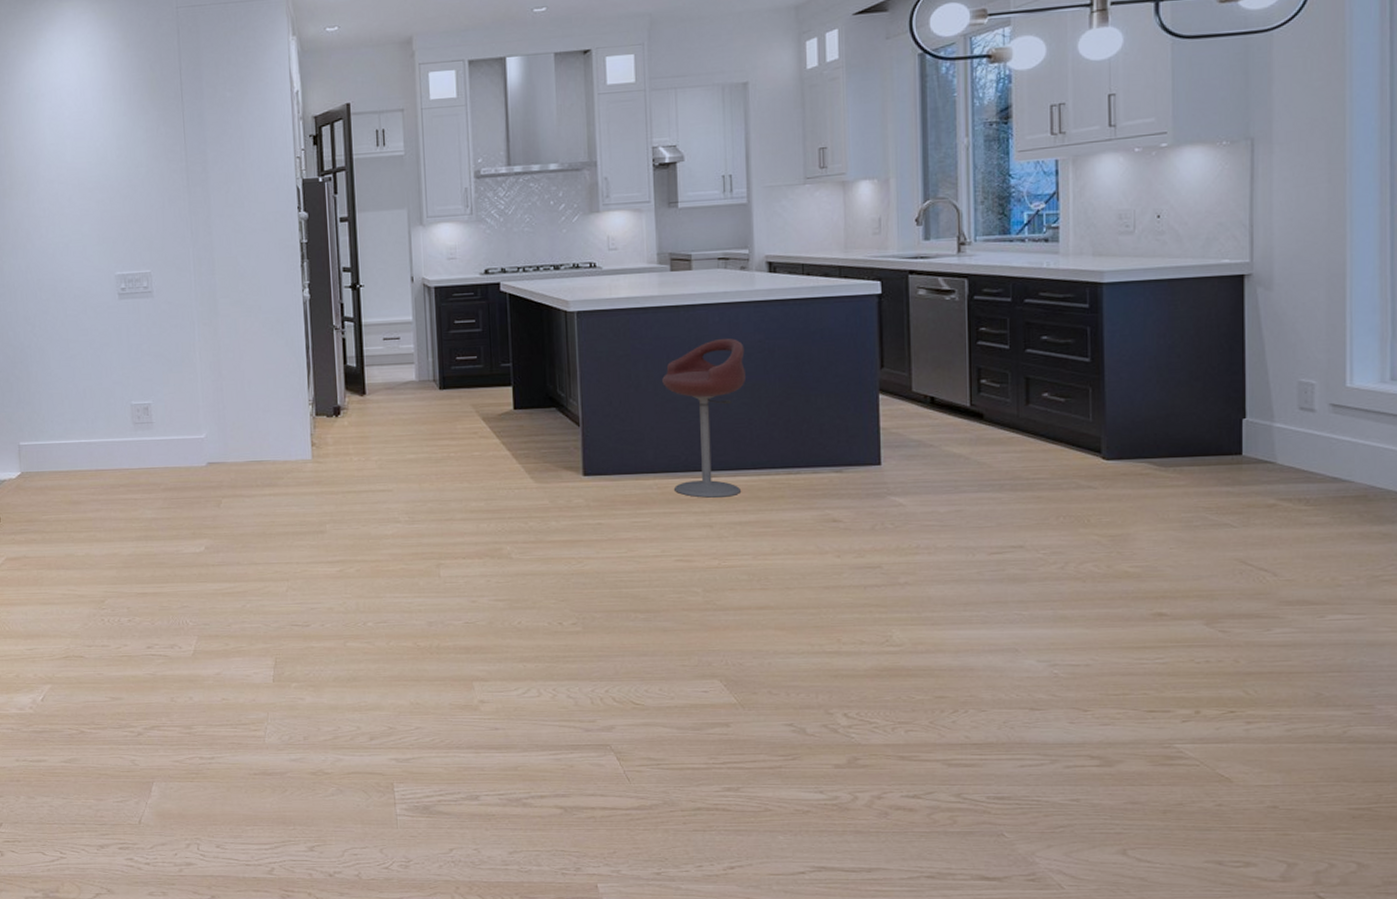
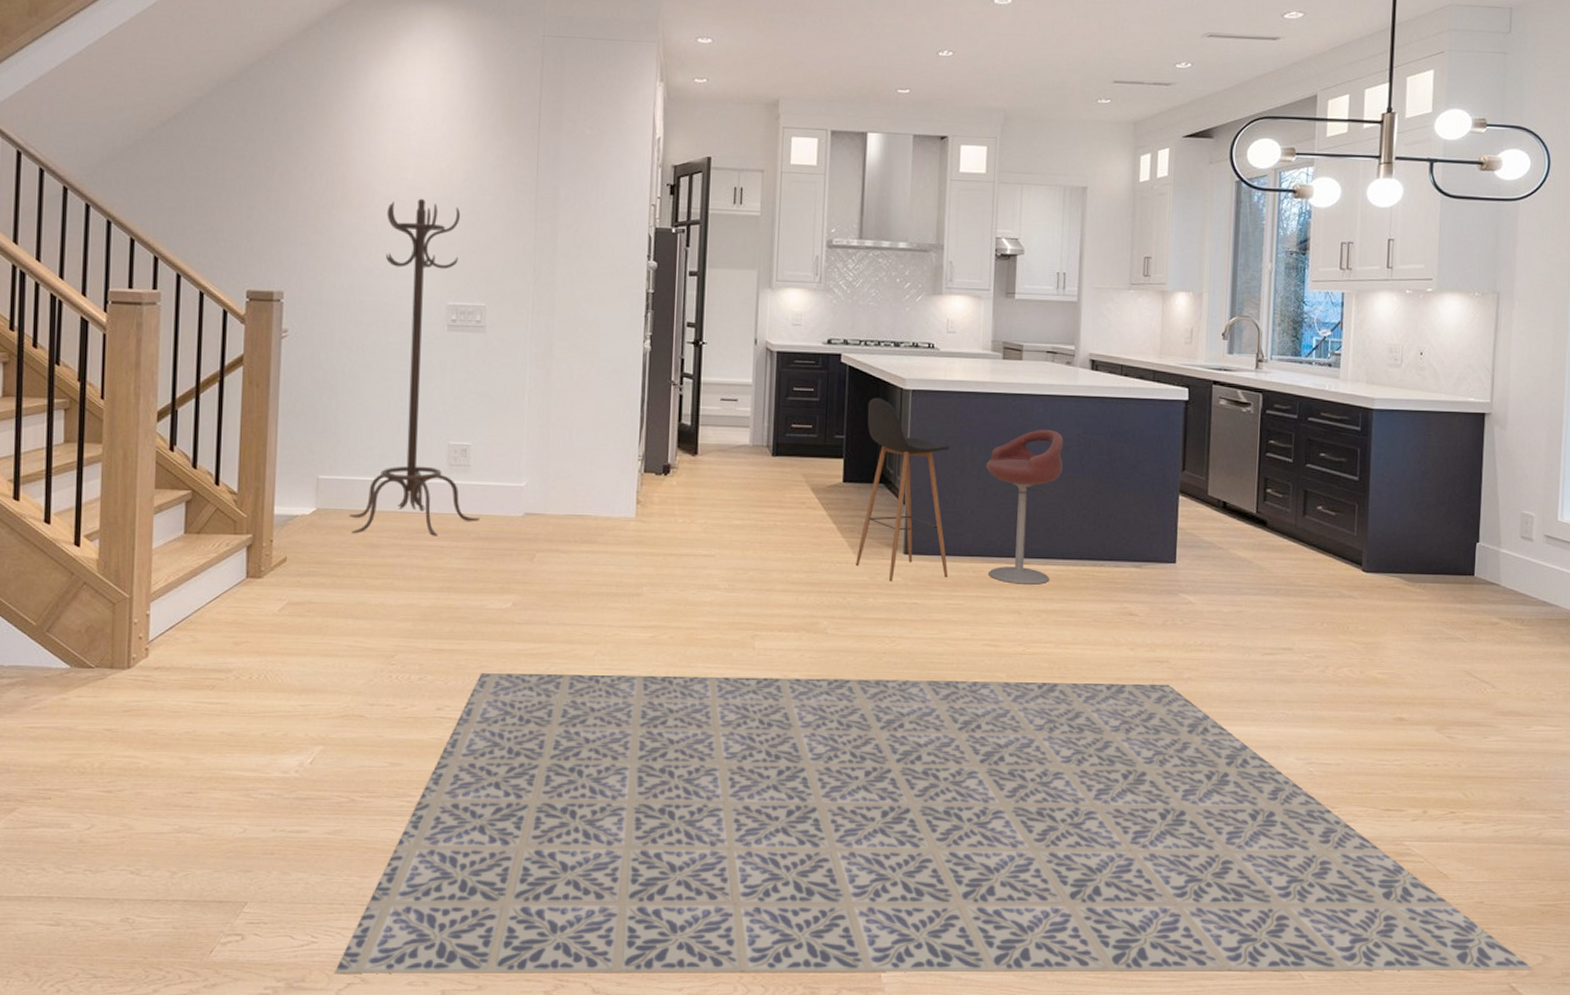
coatrack: none [50,178,167,493] -> present [349,198,479,536]
area rug: none [83,590,1346,885] -> present [335,673,1534,973]
bar stool: none [531,322,632,504] -> present [856,397,949,582]

